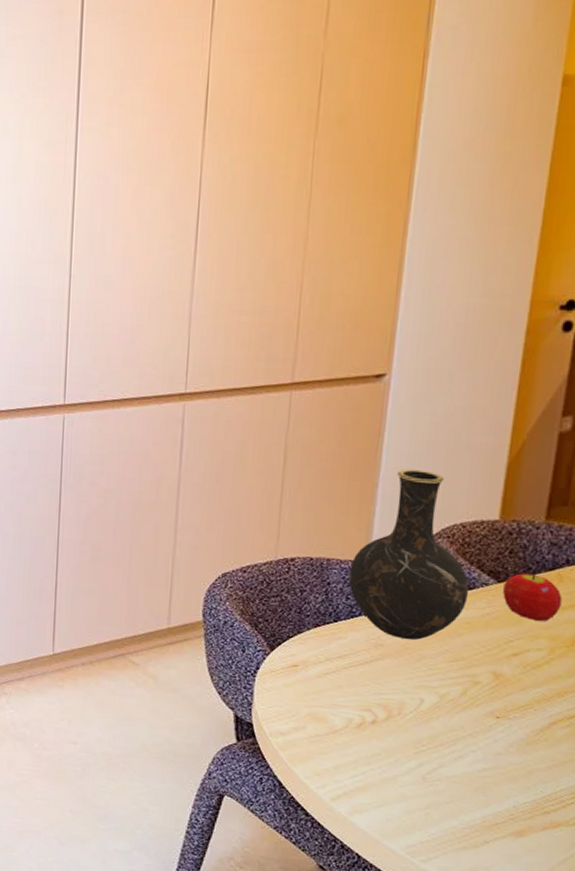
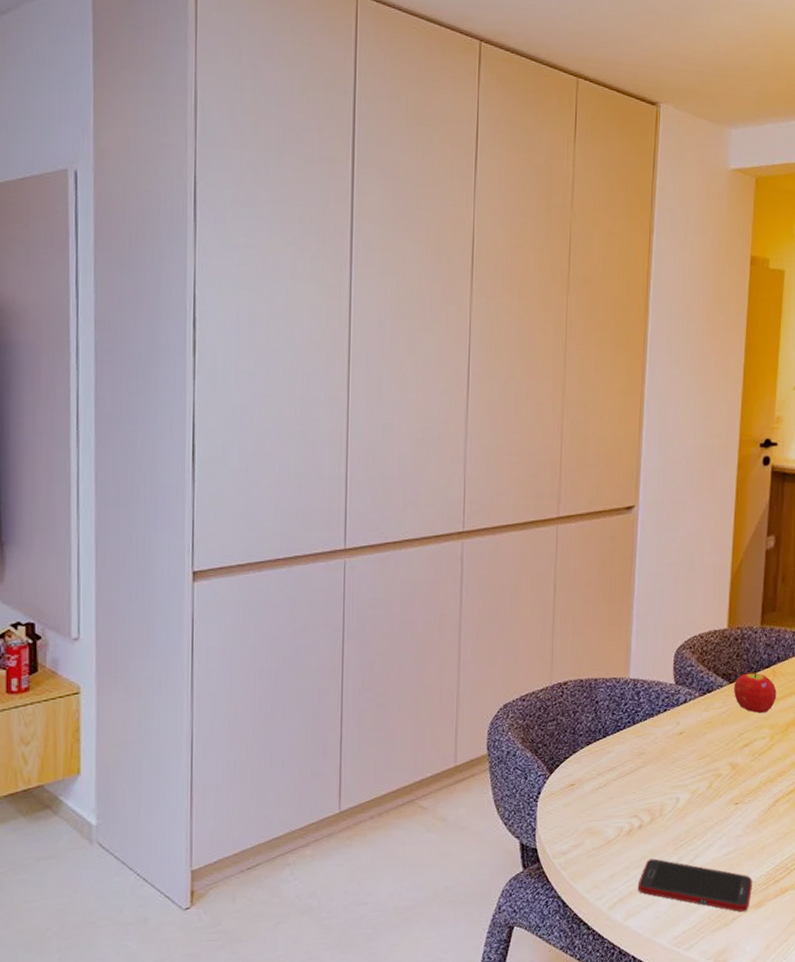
vase: present [349,469,469,640] -> none [614,590,708,745]
cell phone: none [366,758,513,838] -> present [637,858,752,912]

